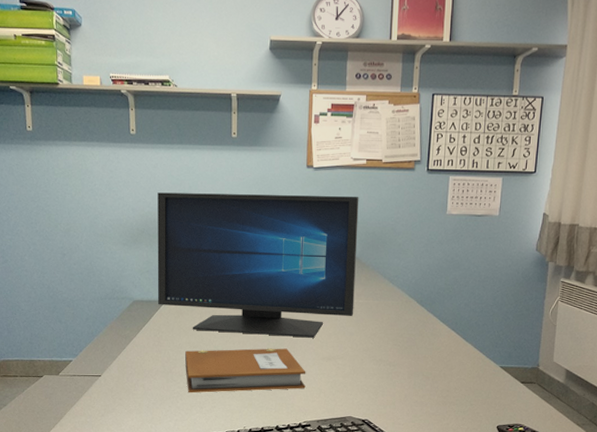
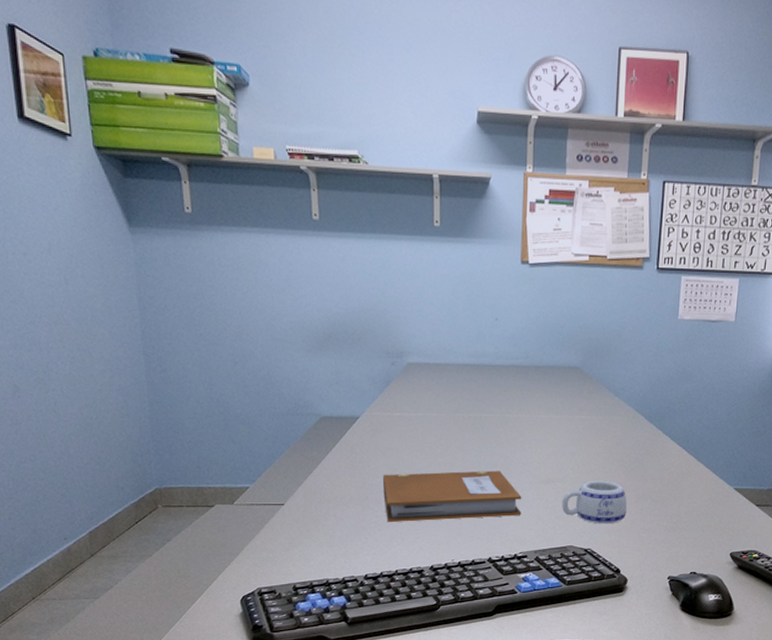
monitor: present [157,192,359,338] -> none [347,290,581,459]
mug: none [342,358,401,398] -> present [562,480,627,524]

